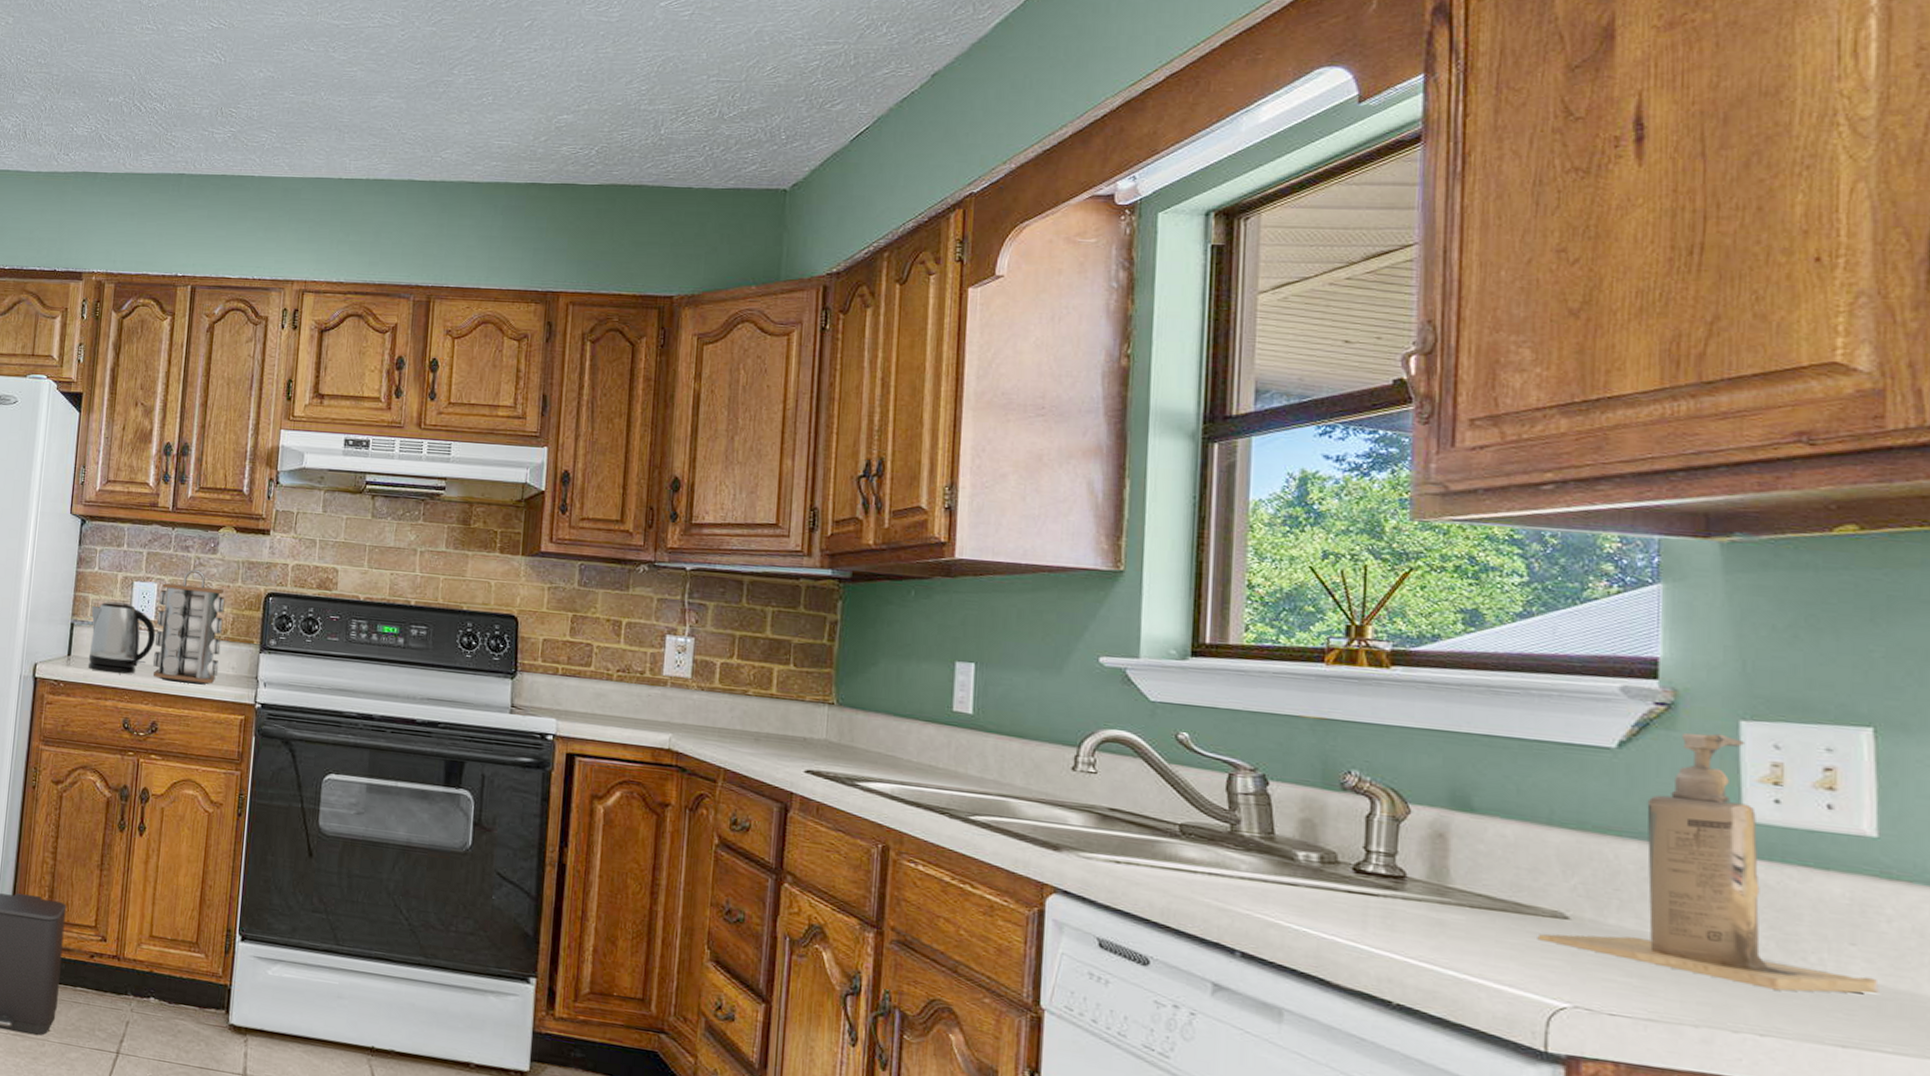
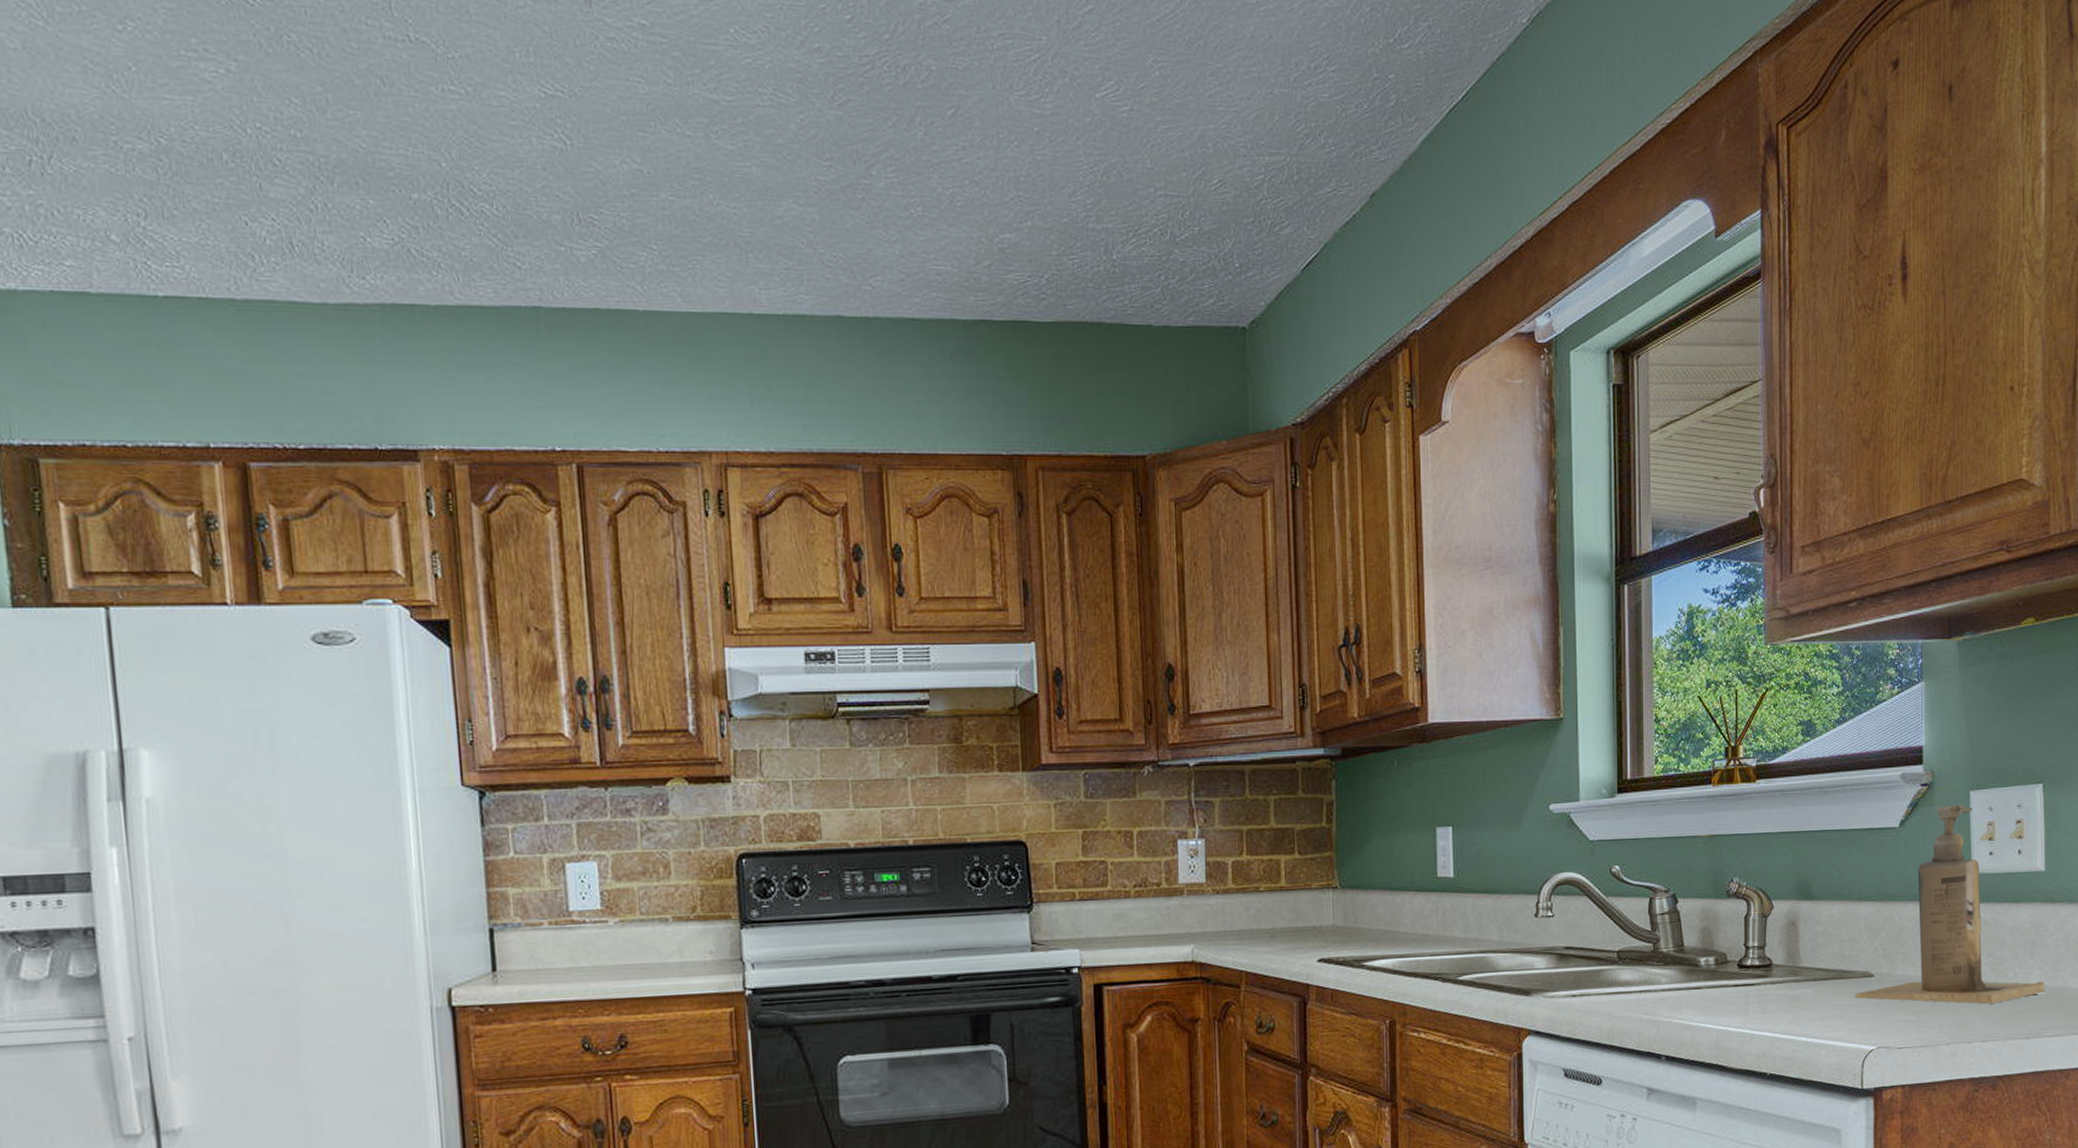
kettle: present [87,601,155,675] -> none [514,891,606,985]
spice rack: present [152,569,225,685] -> none [602,837,694,981]

